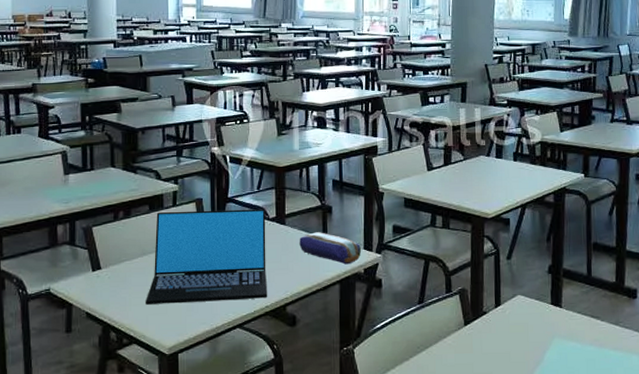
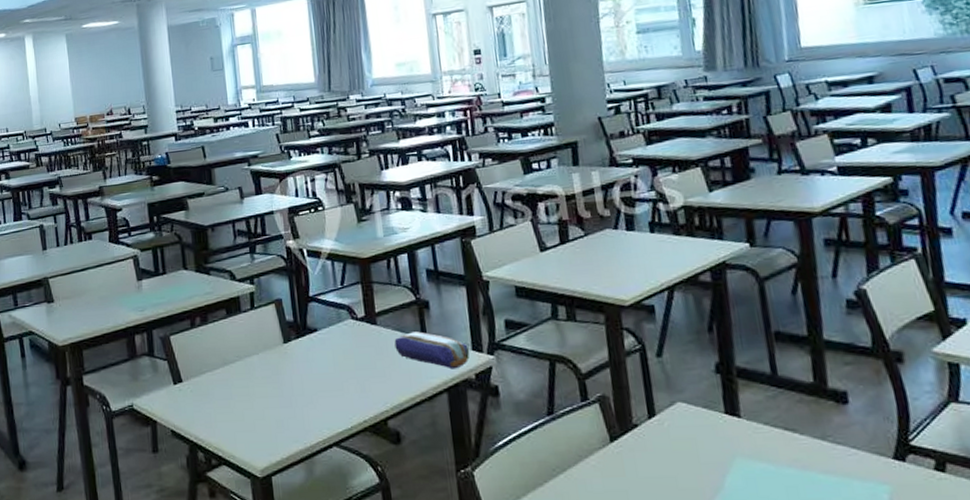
laptop: present [146,209,268,305] -> none [231,307,365,421]

